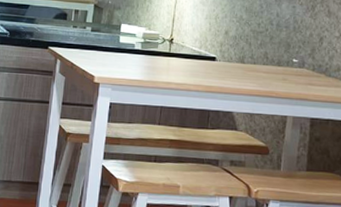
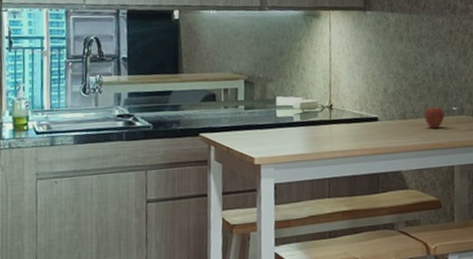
fruit: none [263,52,284,77] -> present [424,102,445,128]

